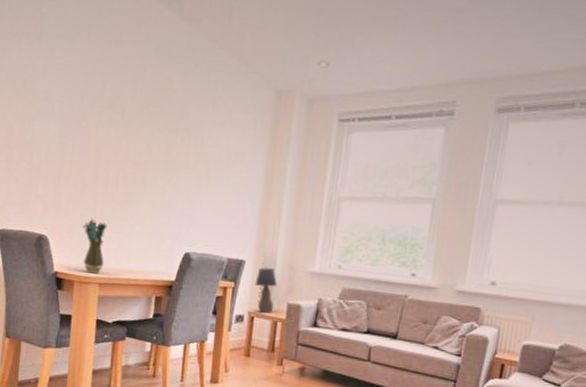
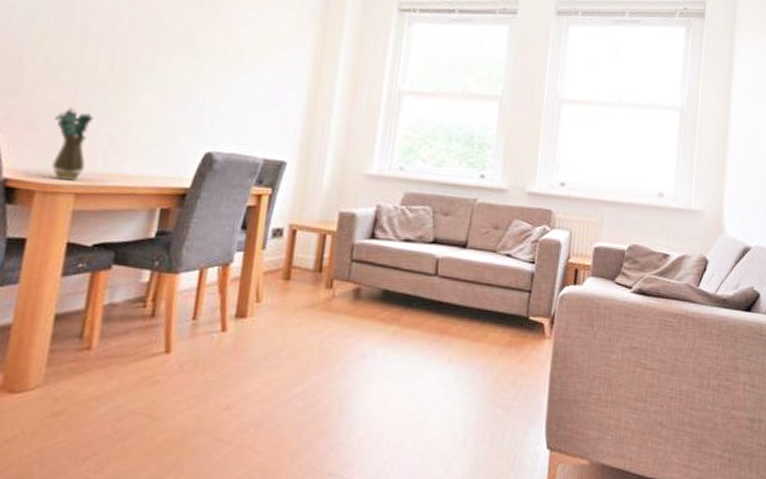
table lamp: present [254,266,278,313] -> none [298,169,328,225]

